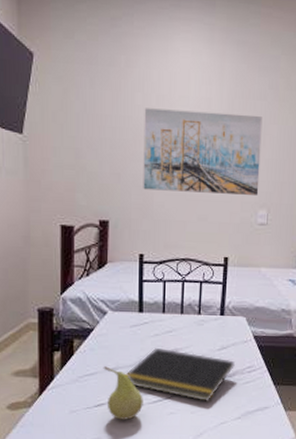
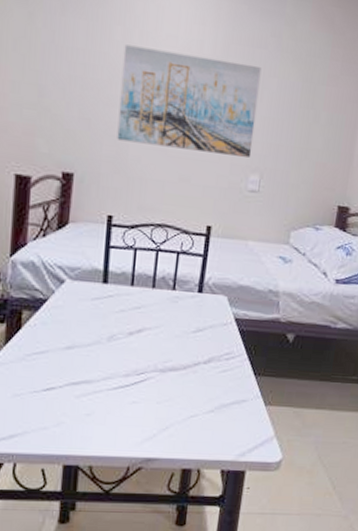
fruit: present [103,366,143,420] -> none [56,344,102,408]
notepad: present [125,347,235,403] -> none [82,325,211,392]

